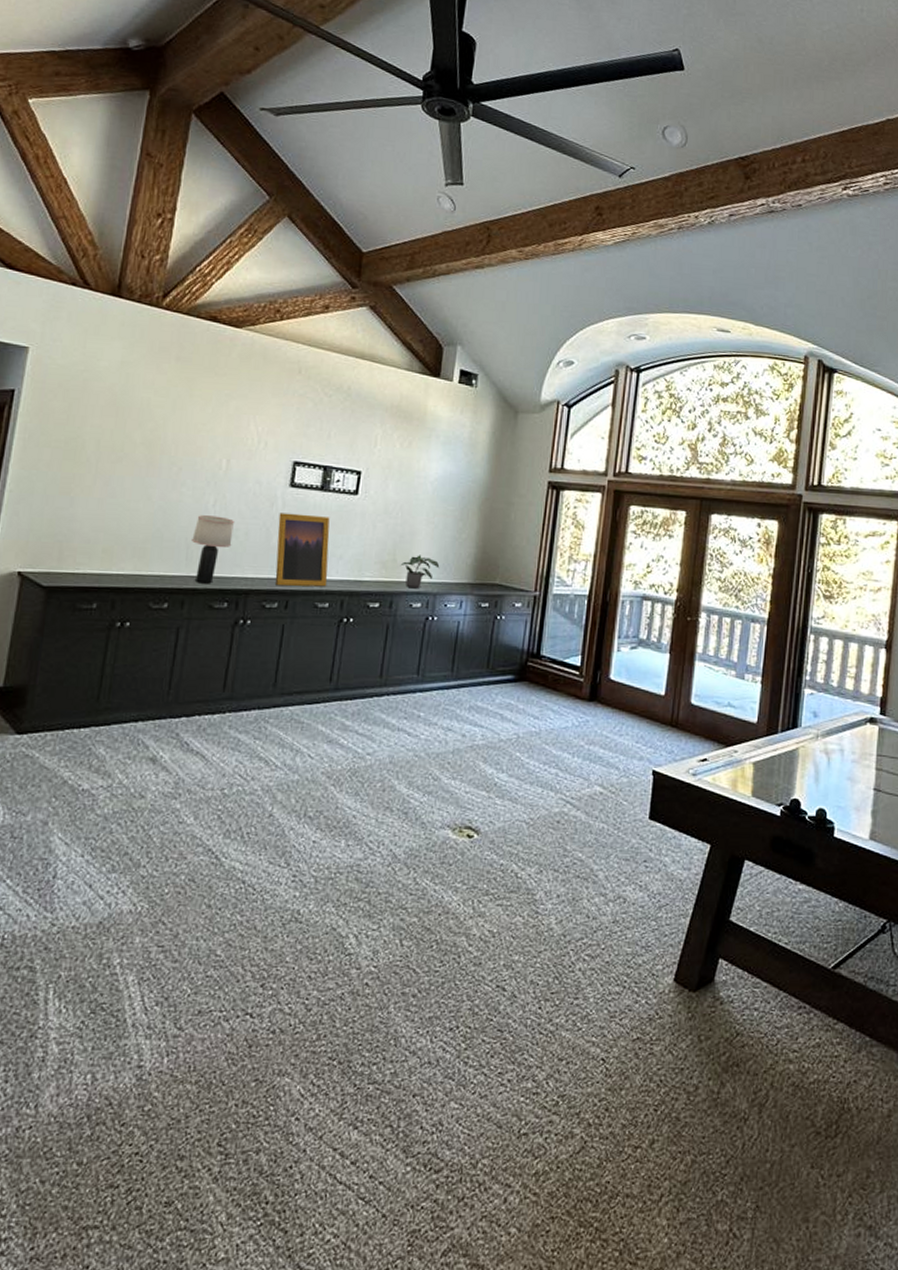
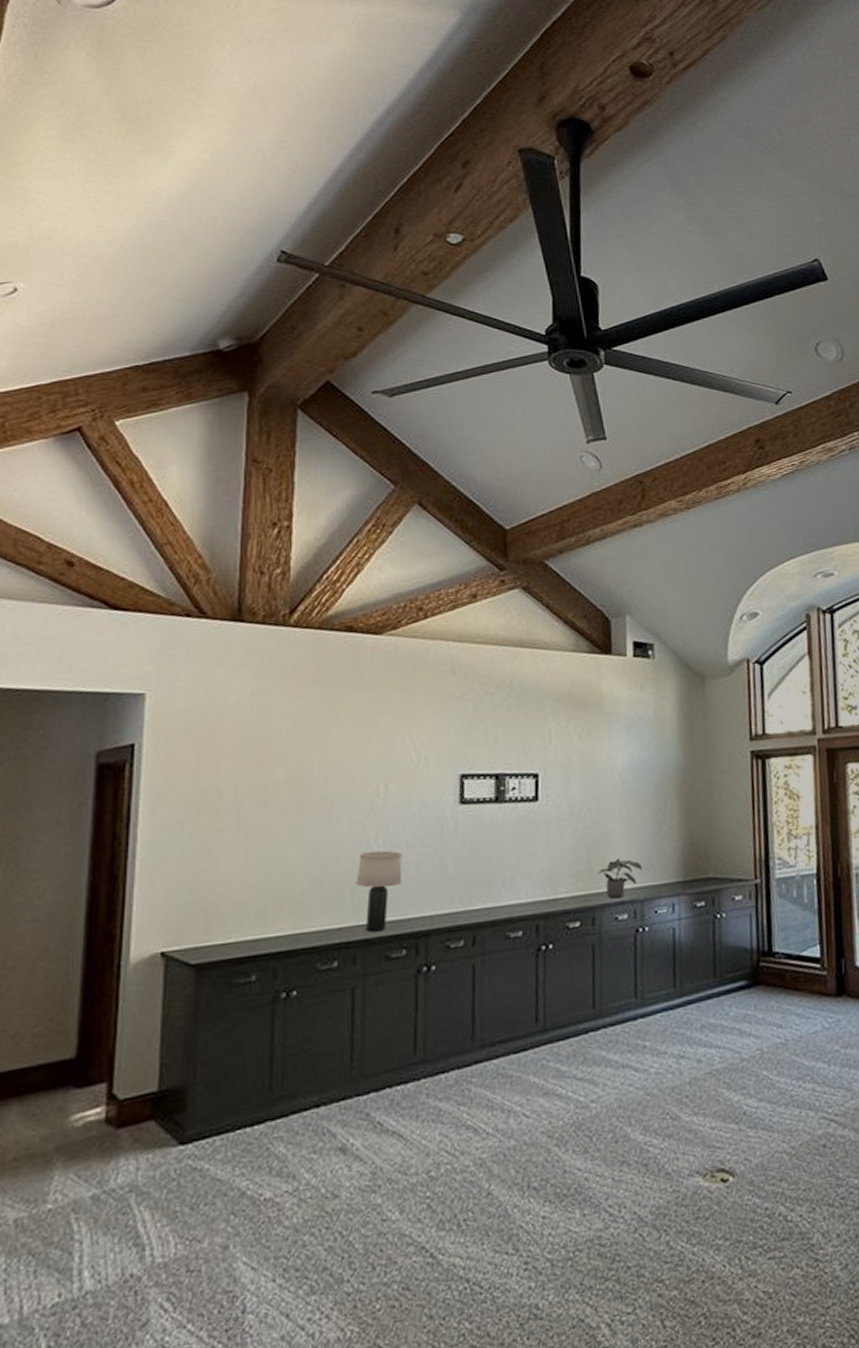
picture frame: present [275,512,330,587] -> none [451,831,518,921]

